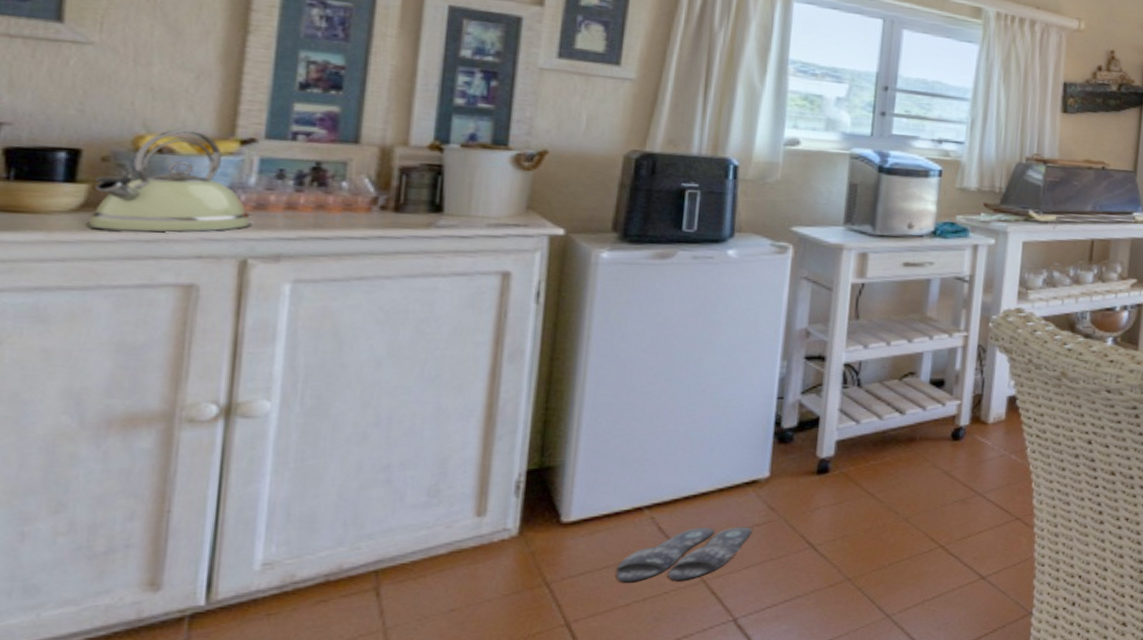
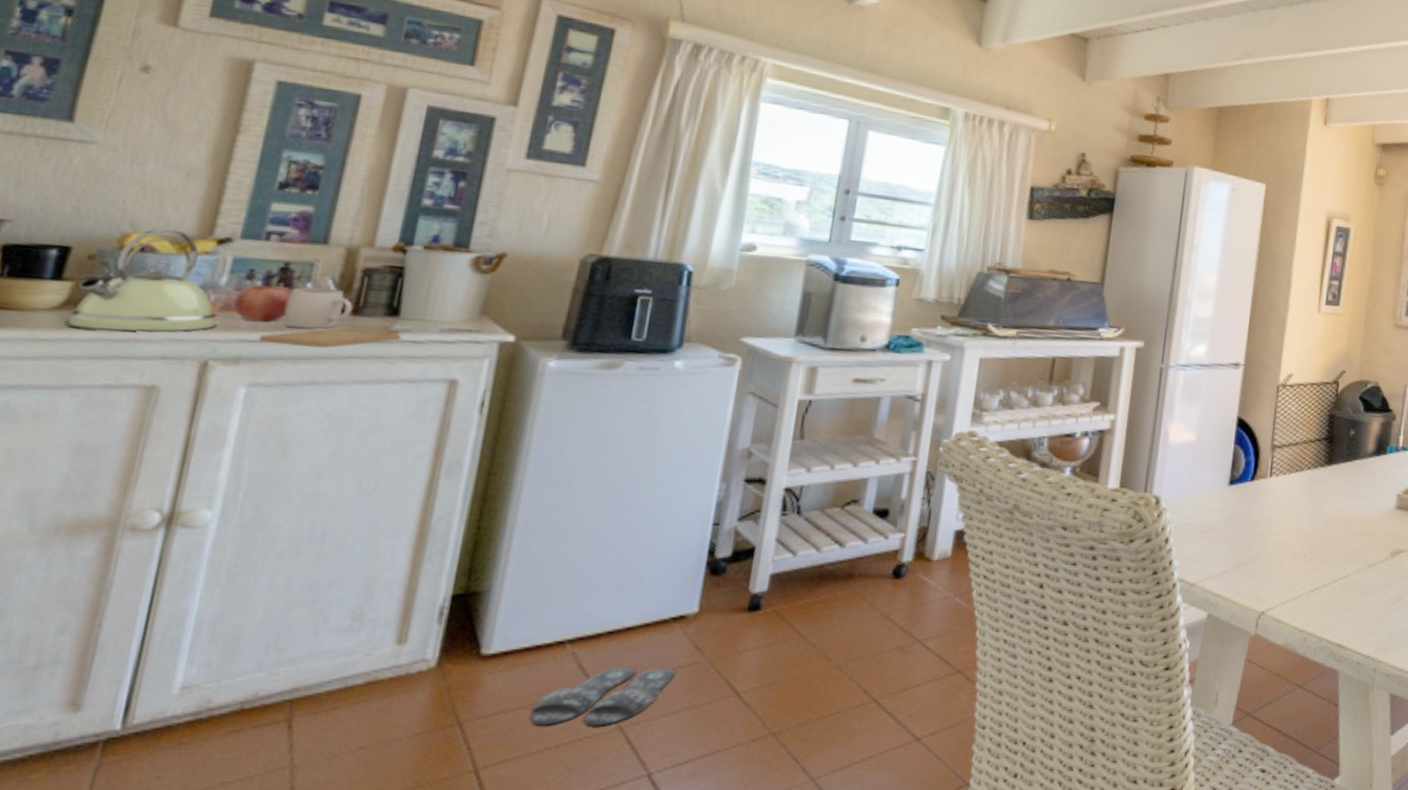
fruit: none [266,181,327,220] -> present [233,281,292,322]
chopping board: none [299,224,448,245] -> present [259,327,402,349]
mug: none [321,186,393,227] -> present [283,287,353,329]

